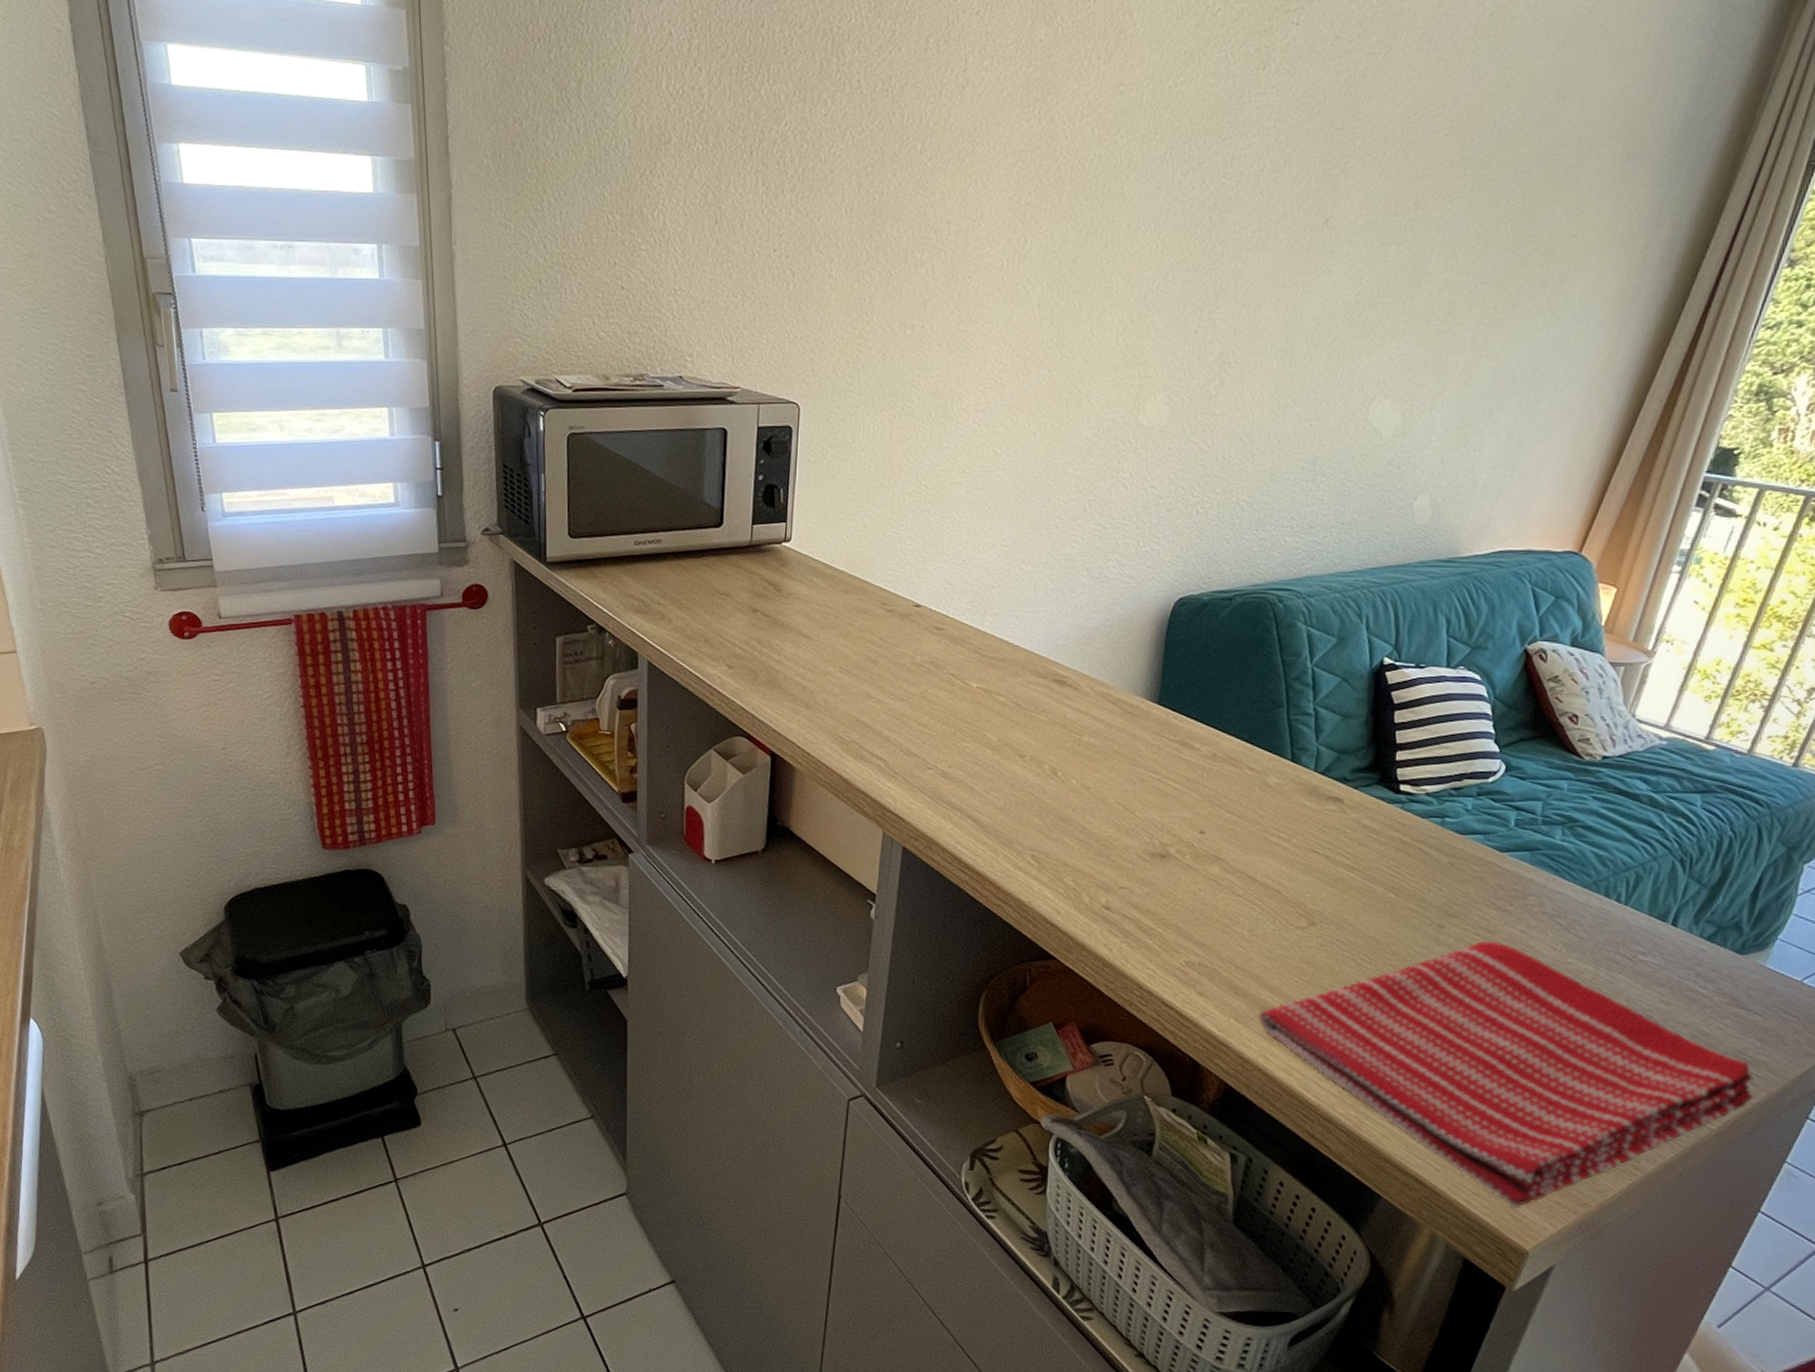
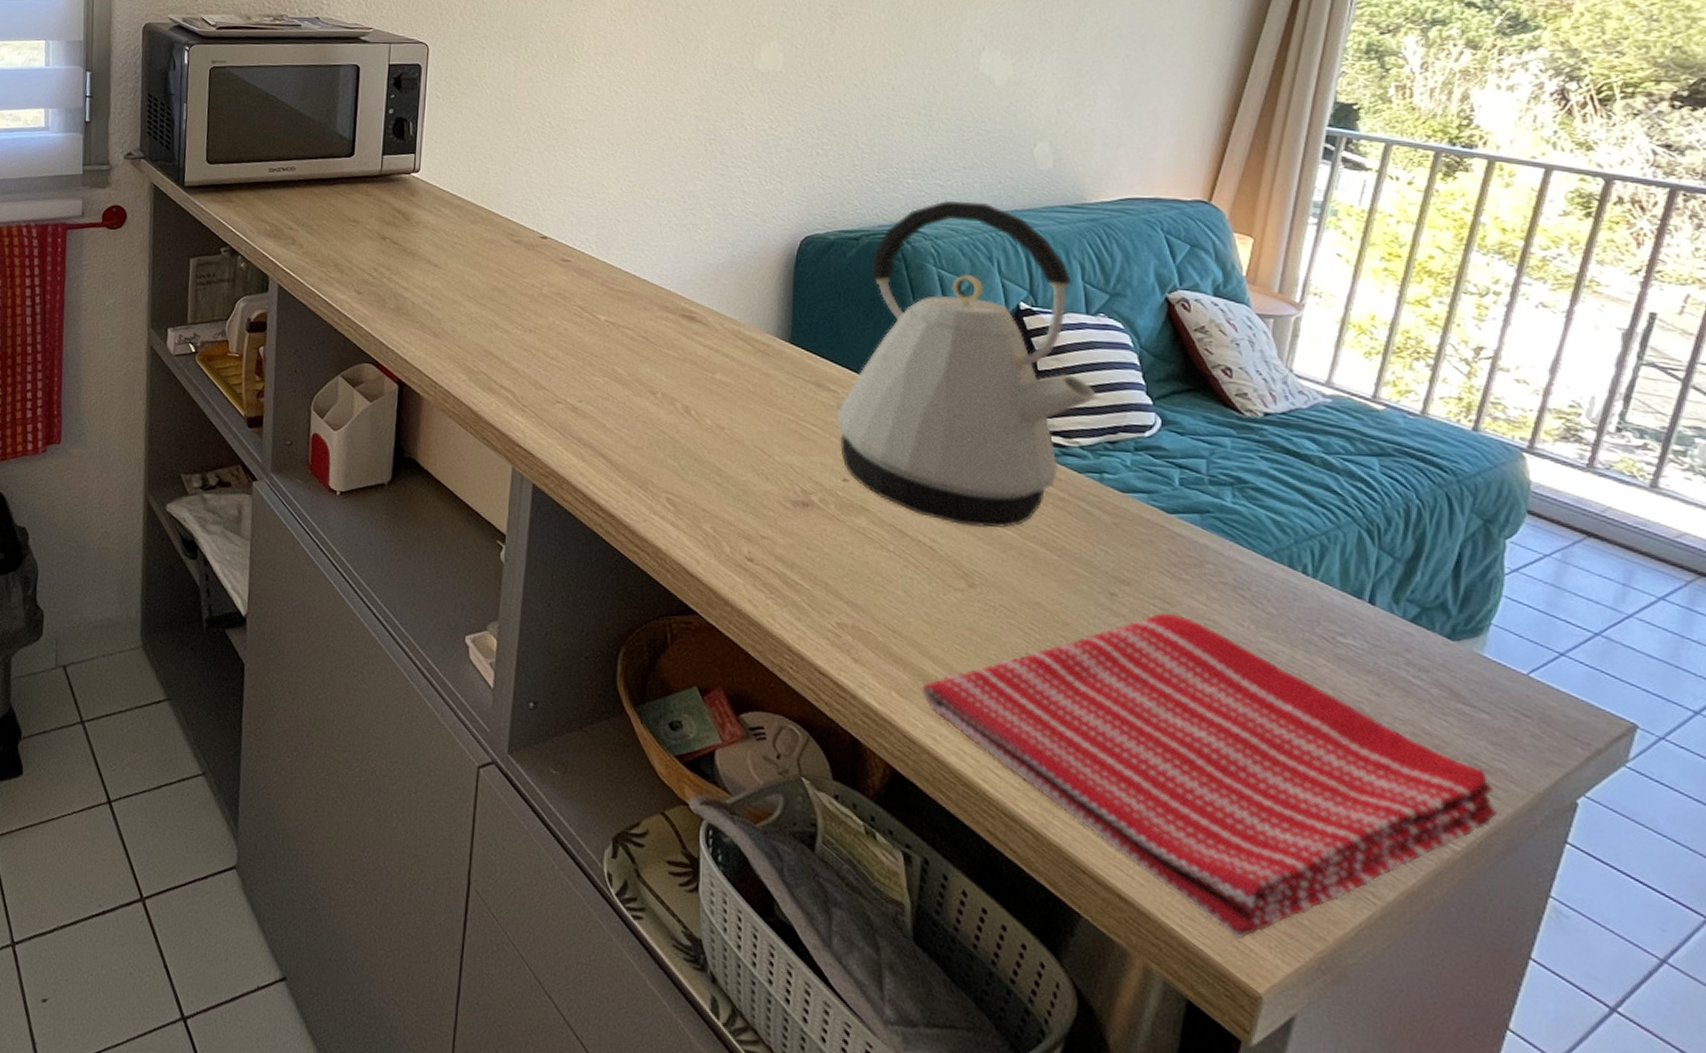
kettle: none [1197,557,1447,871] -> present [835,200,1096,528]

